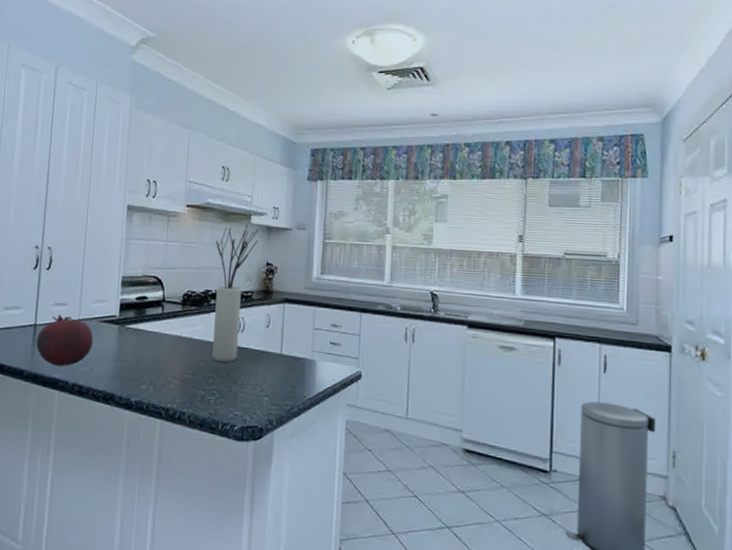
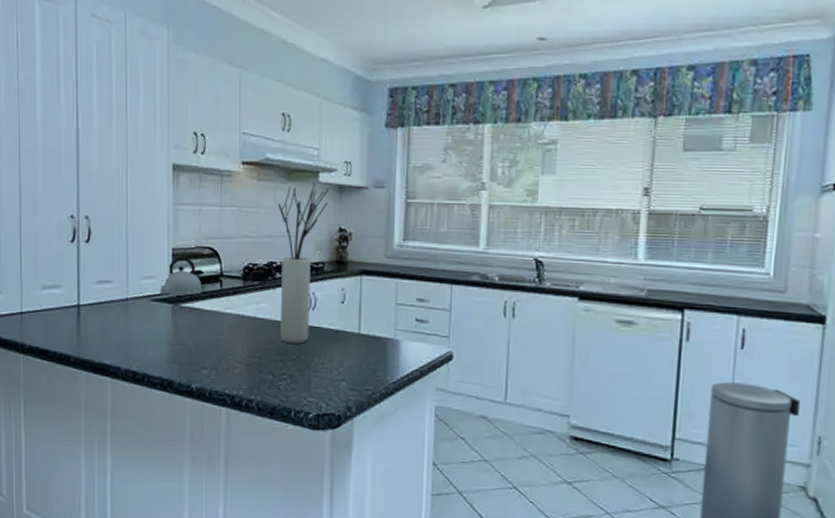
fruit: present [36,314,94,366] -> none [81,292,145,351]
kettle: none [108,284,147,318] -> present [159,256,203,296]

